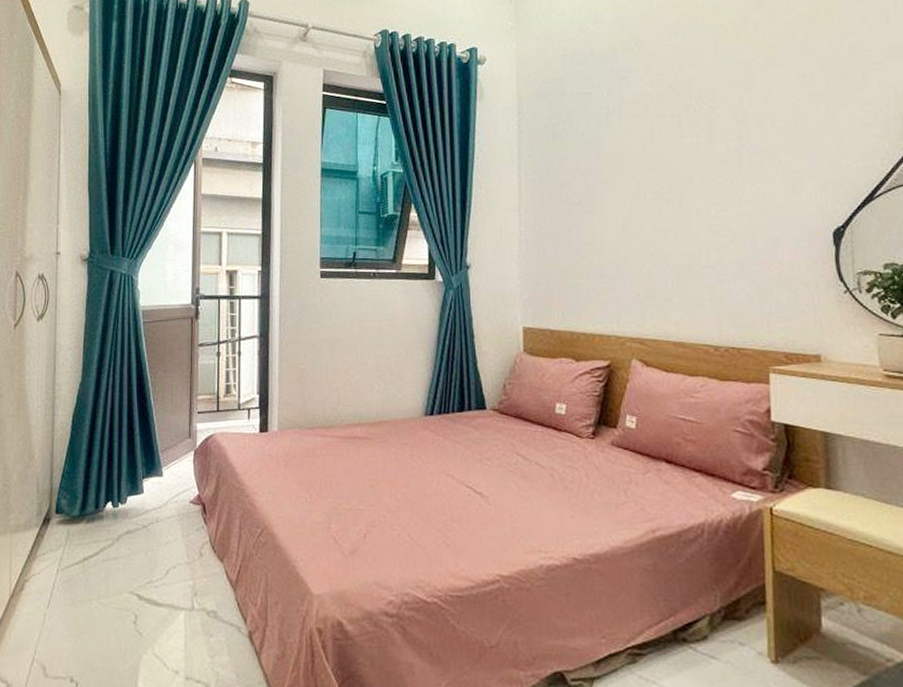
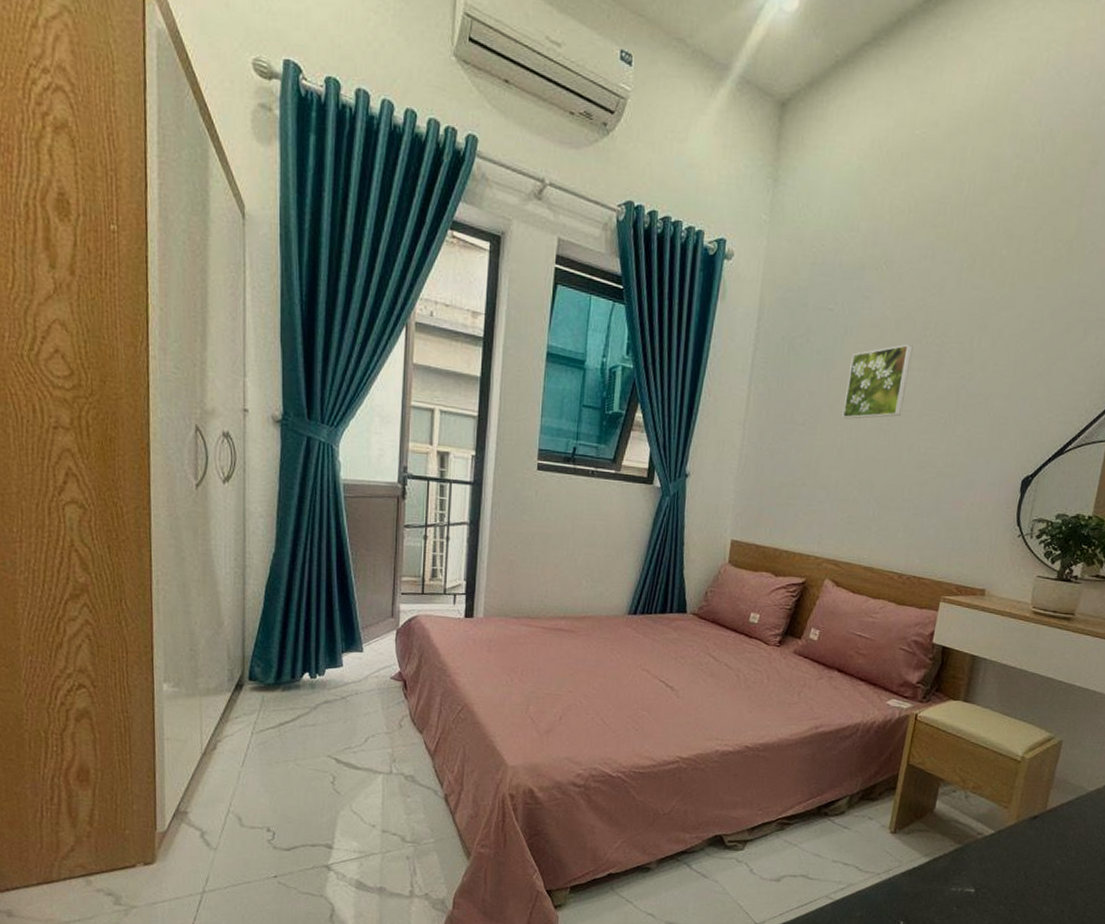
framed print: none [618,114,682,193] -> present [842,344,913,419]

